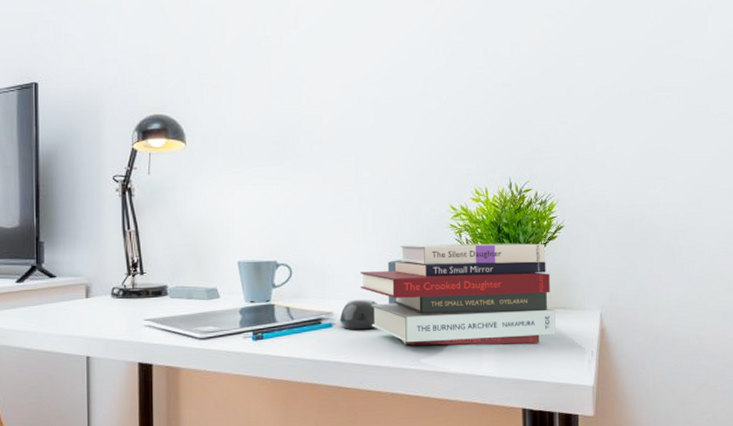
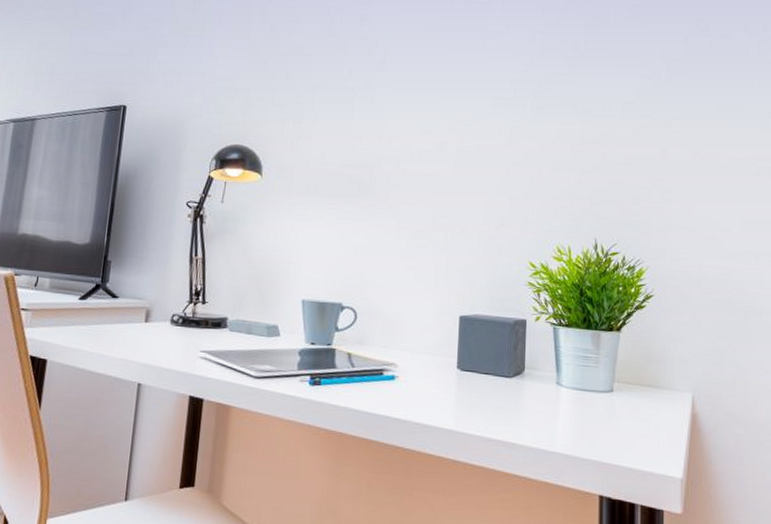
computer mouse: present [339,299,378,330] -> none [403,352,446,387]
books: present [360,243,556,346] -> none [428,299,642,422]

